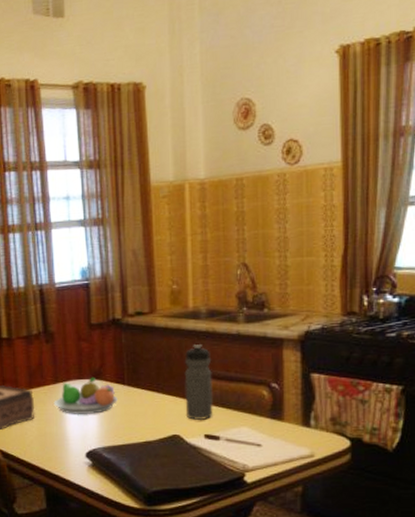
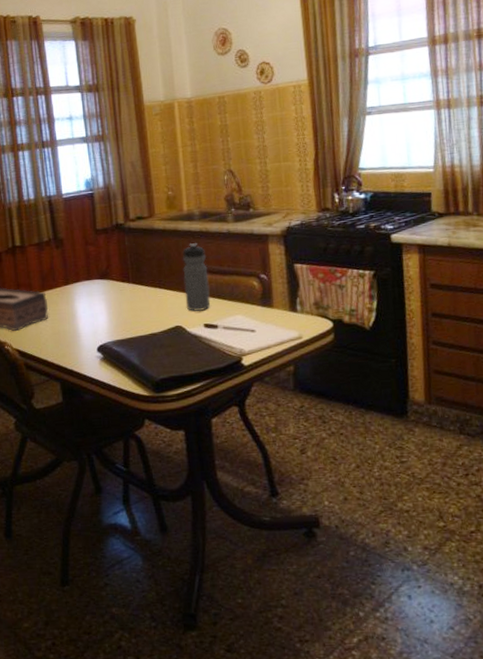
fruit bowl: present [53,377,118,414] -> none [65,277,124,313]

